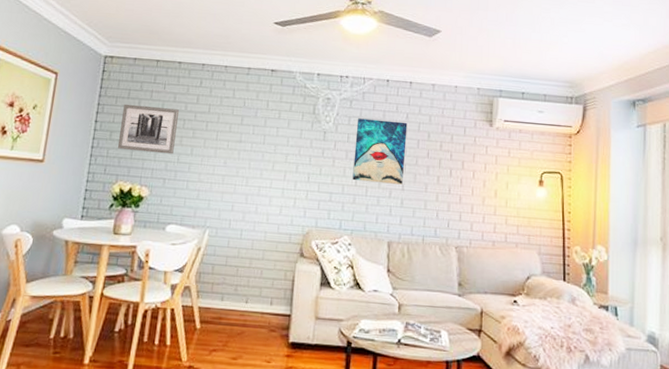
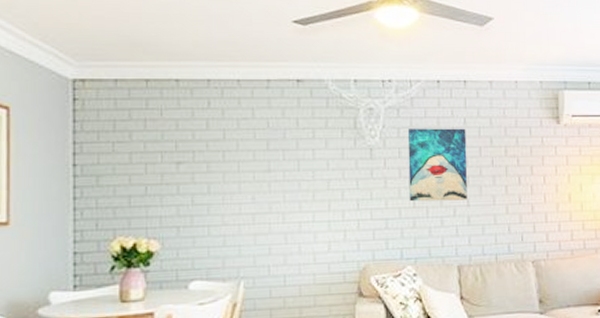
wall art: present [117,104,179,155] -> none [108,138,185,197]

